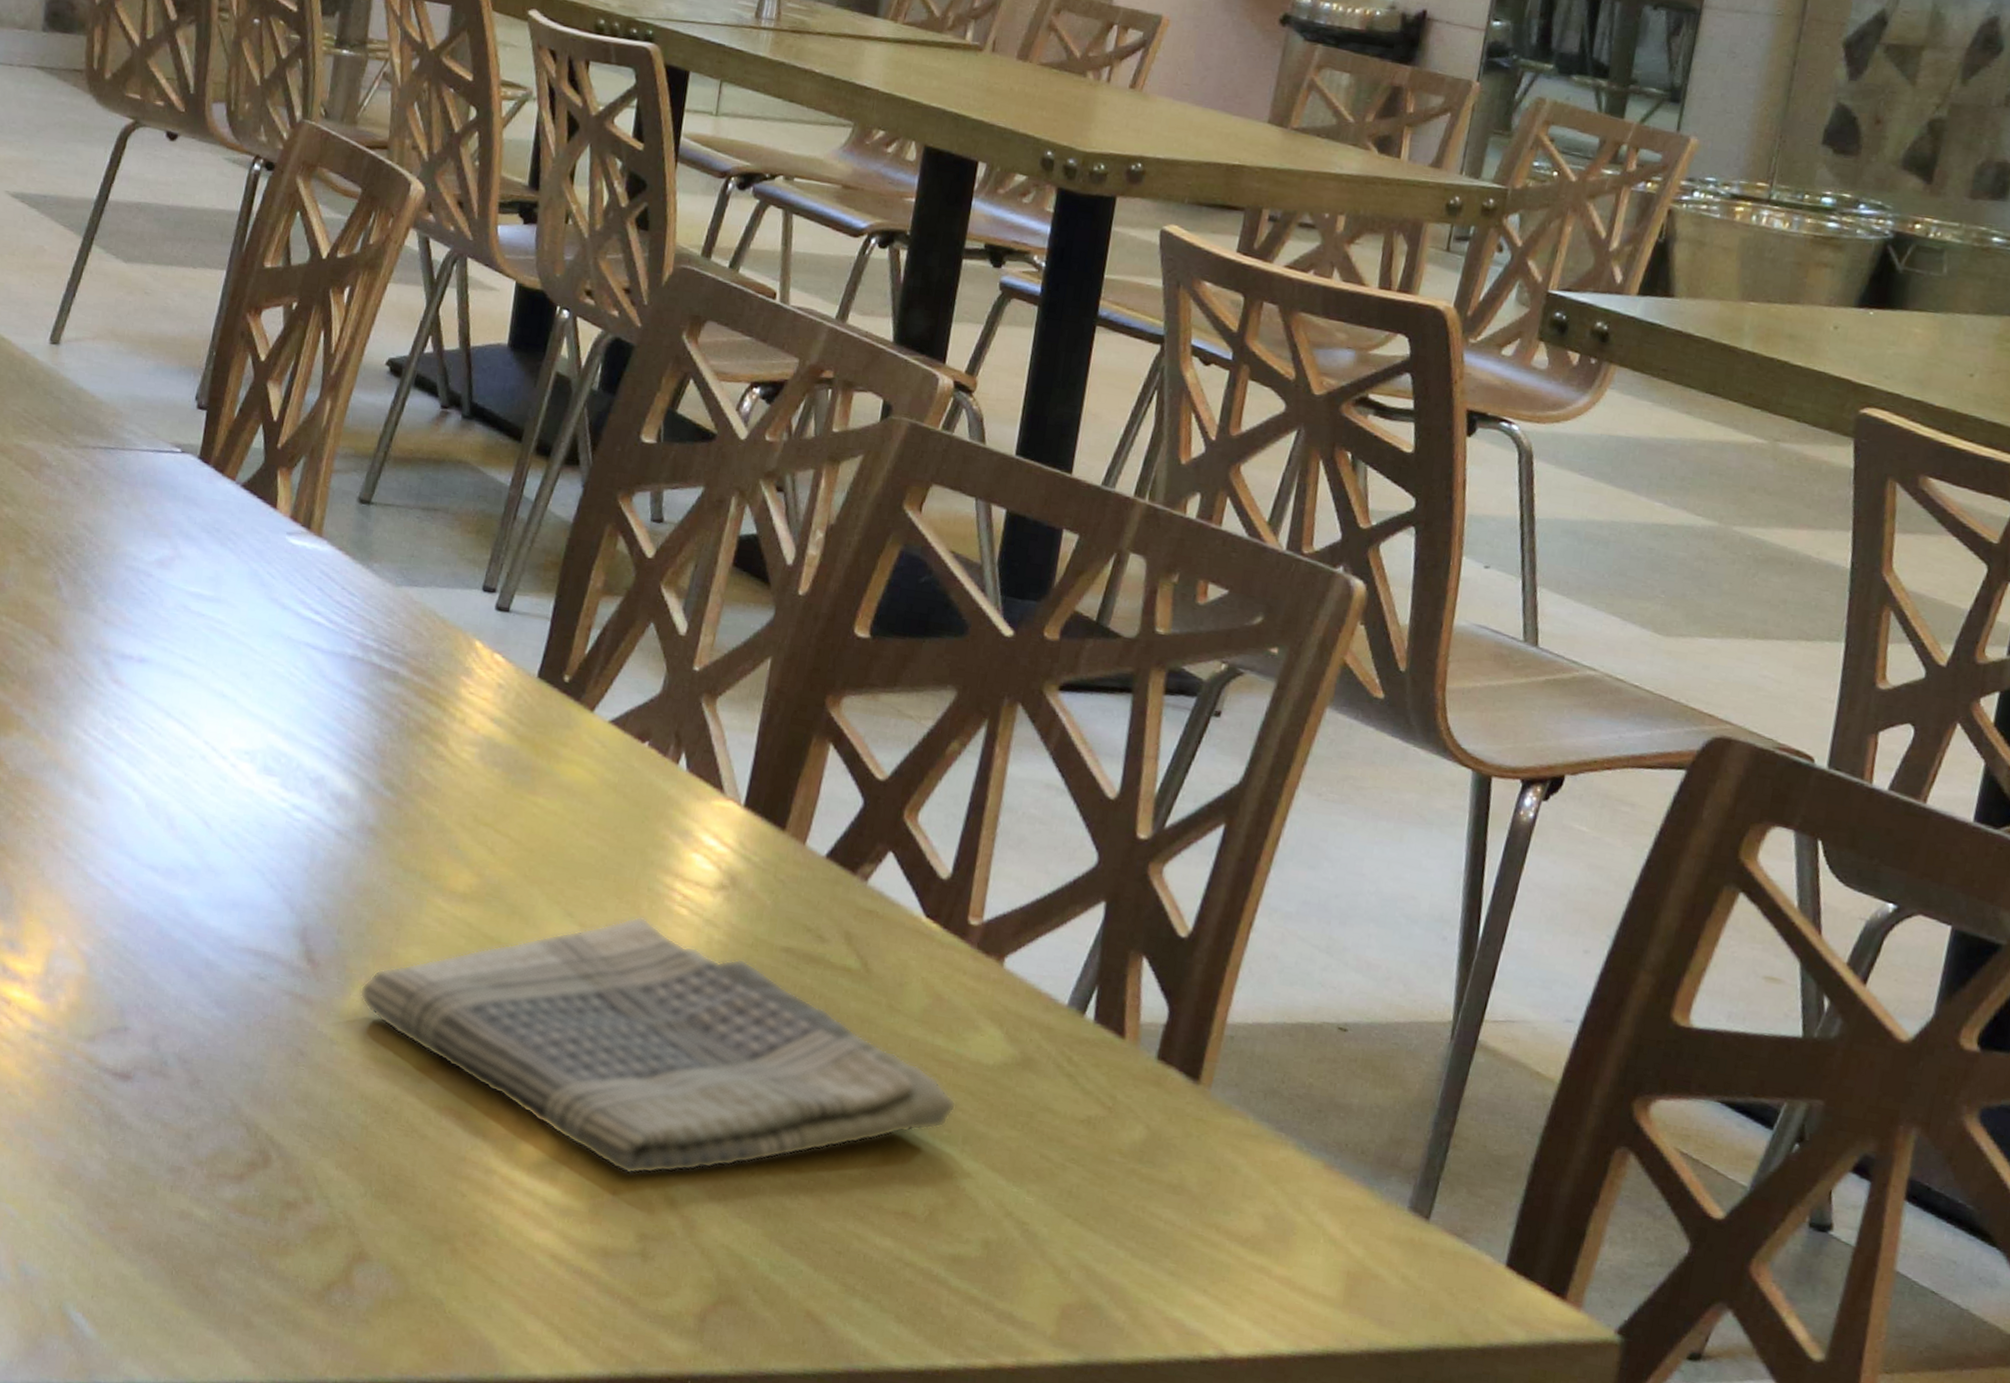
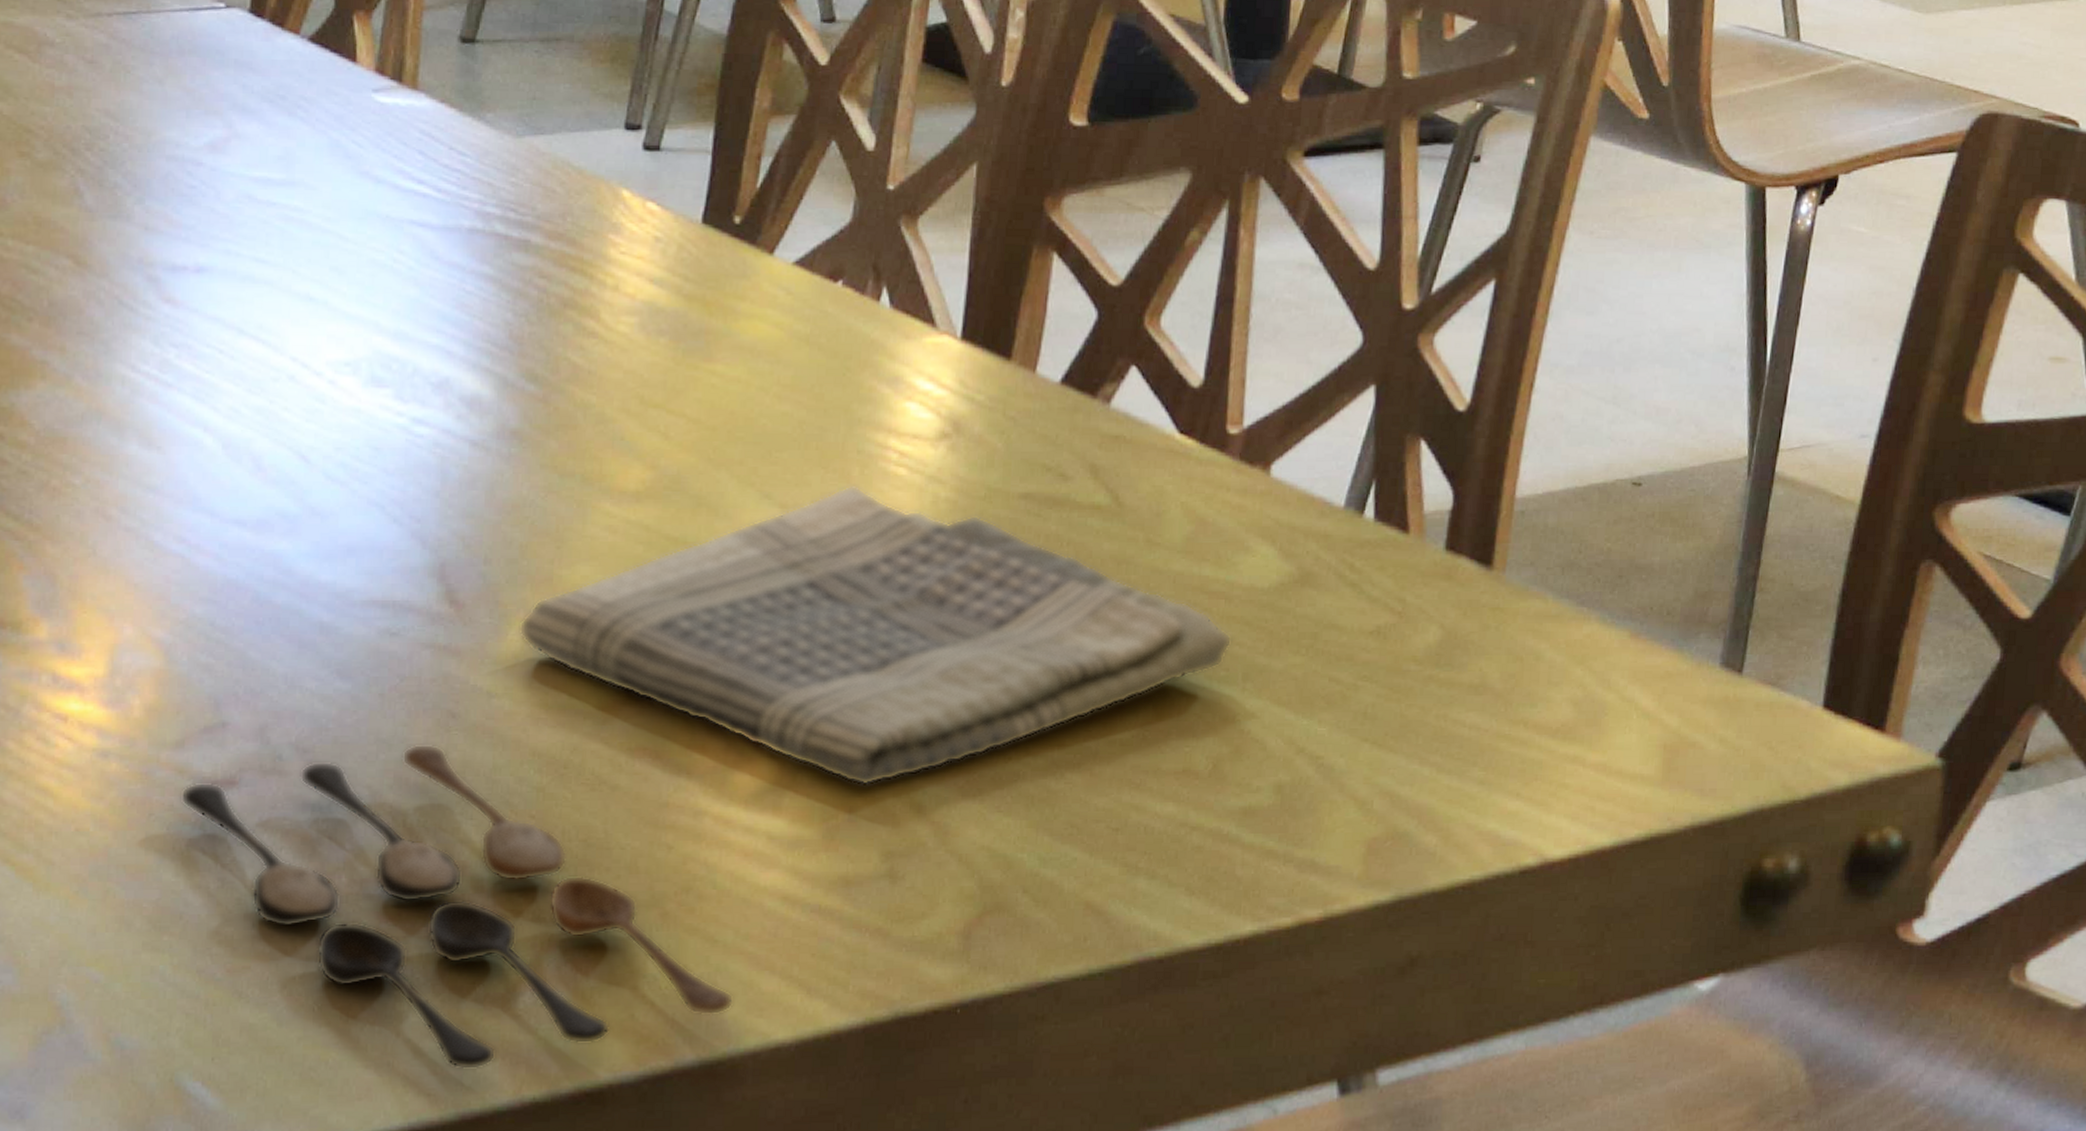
spoon: none [87,1071,504,1349] -> present [180,743,734,1070]

